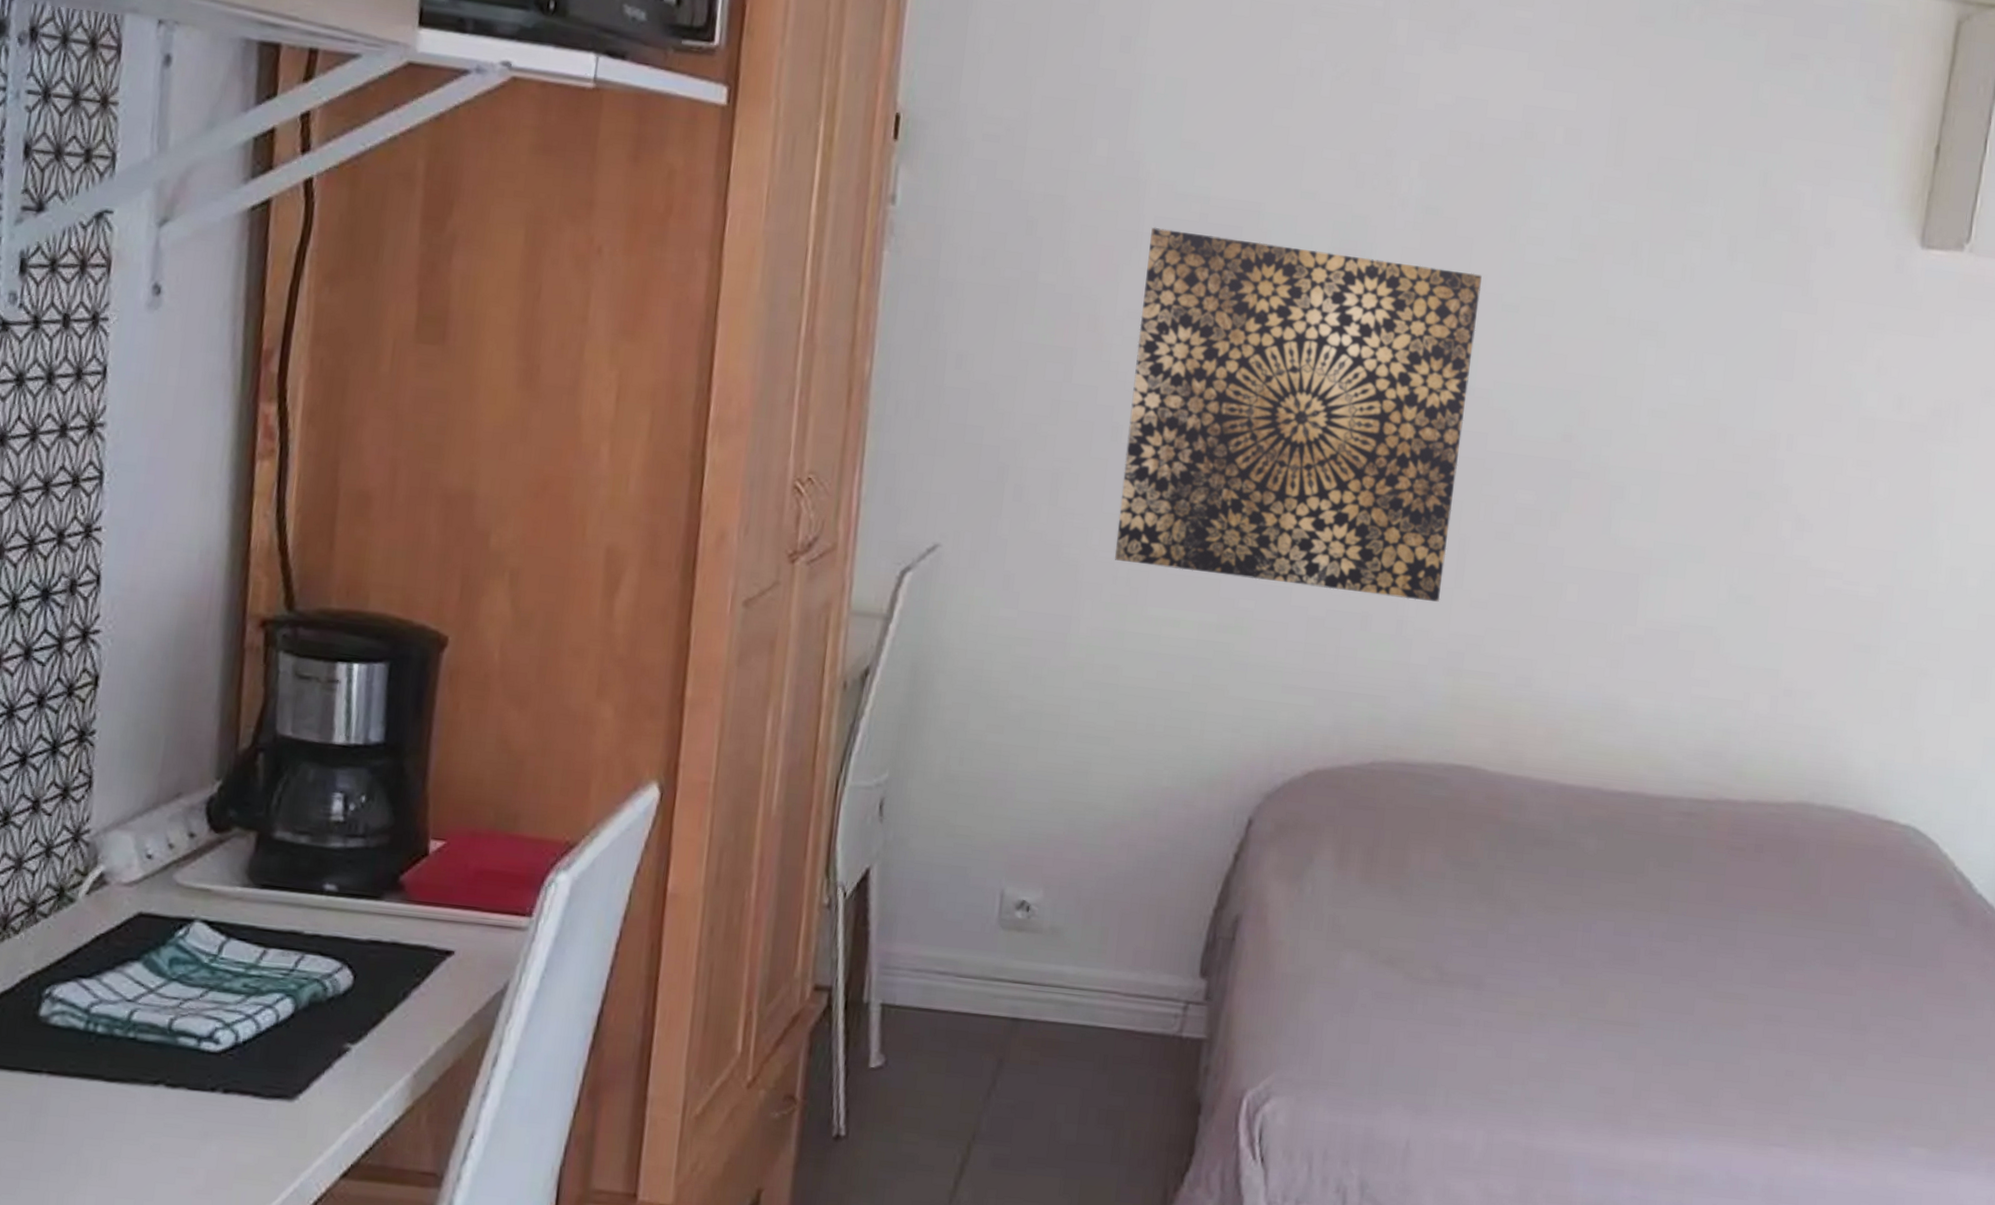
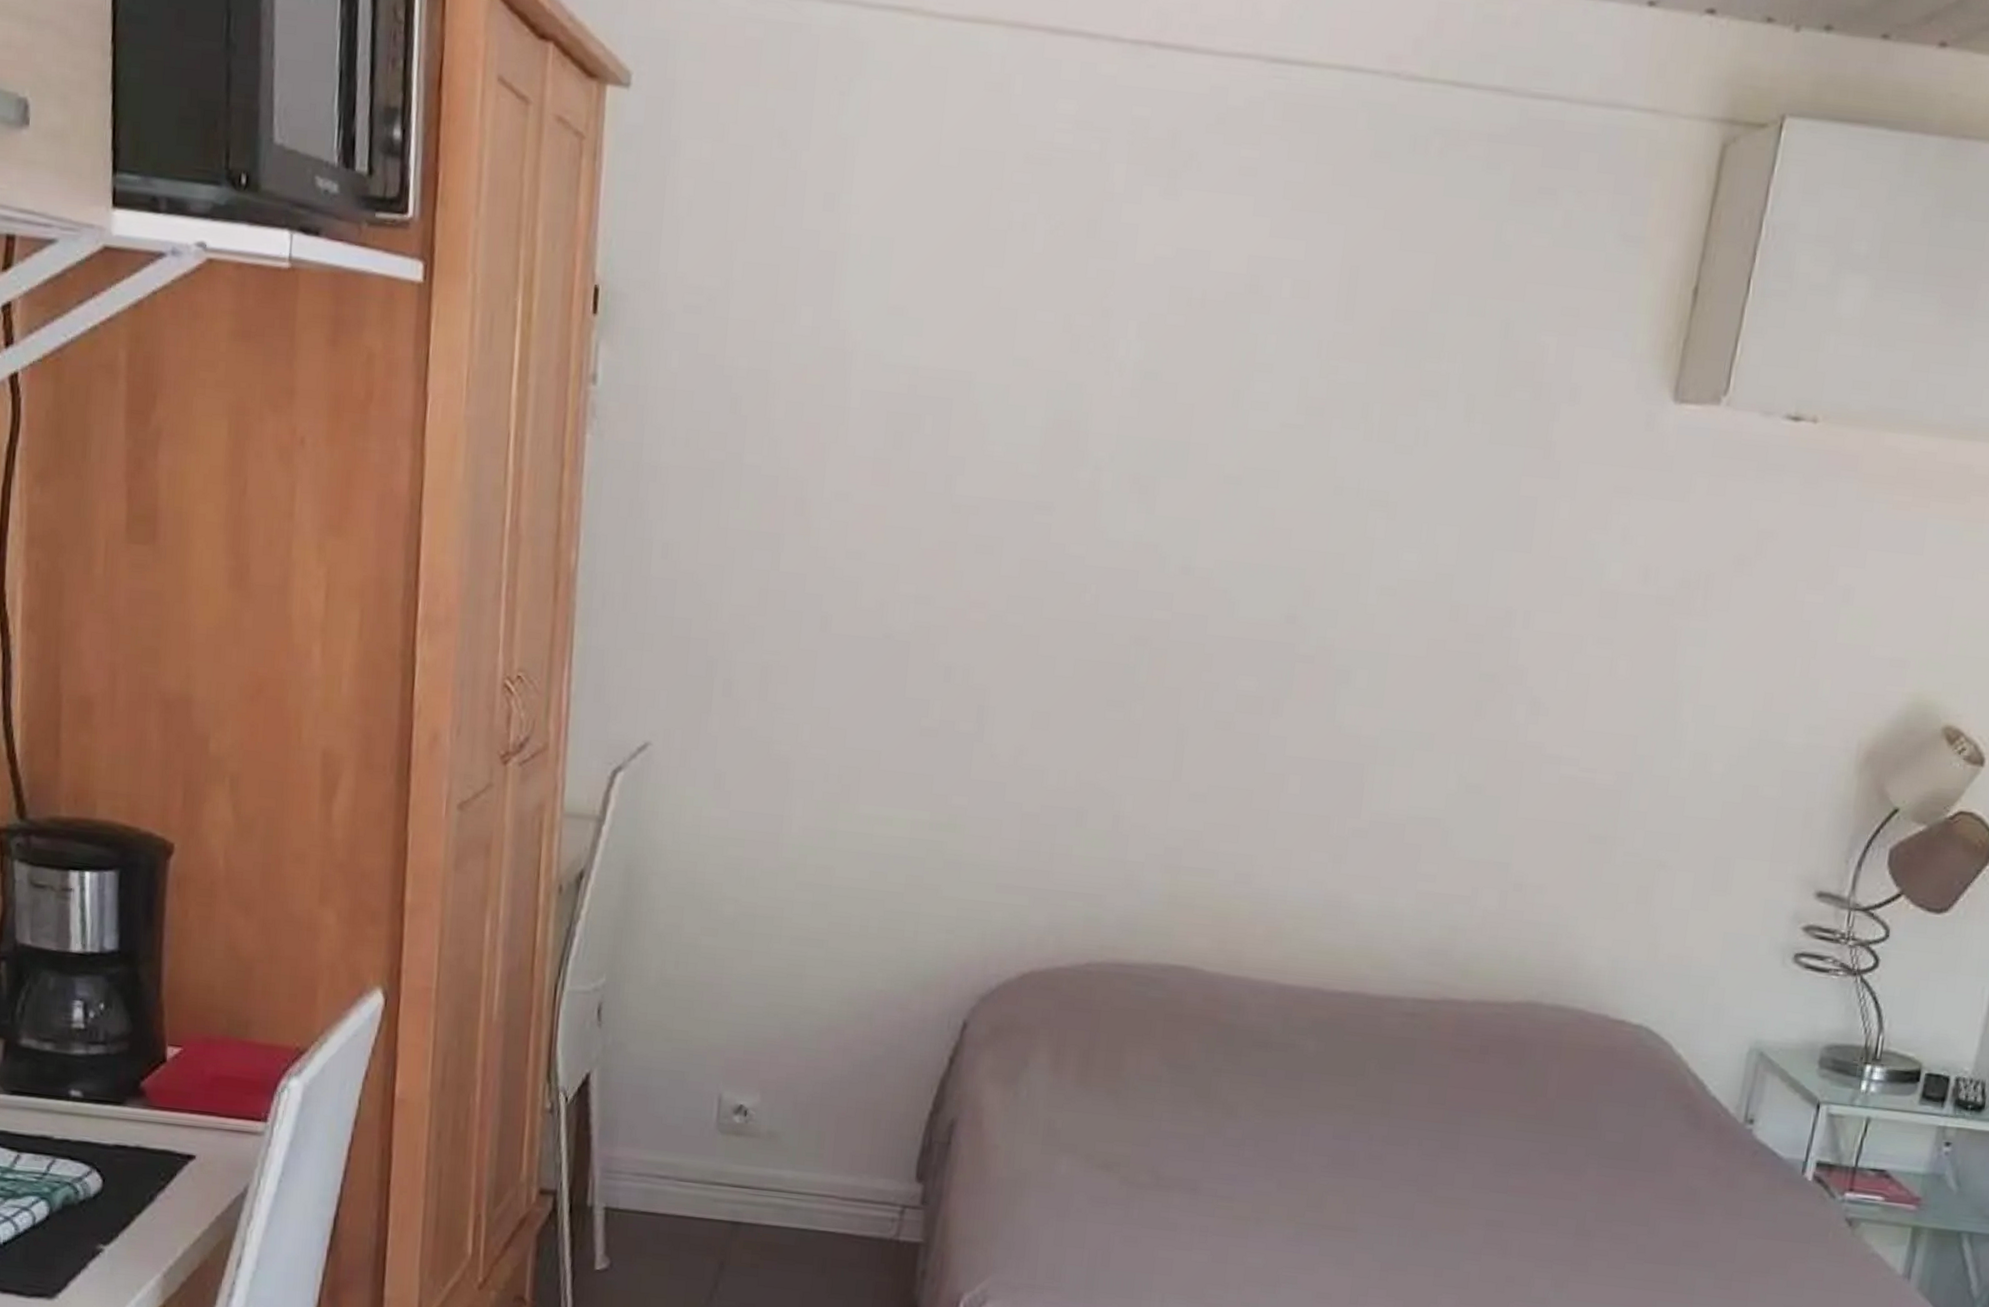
wall art: present [1114,227,1482,602] -> none [825,401,1203,796]

